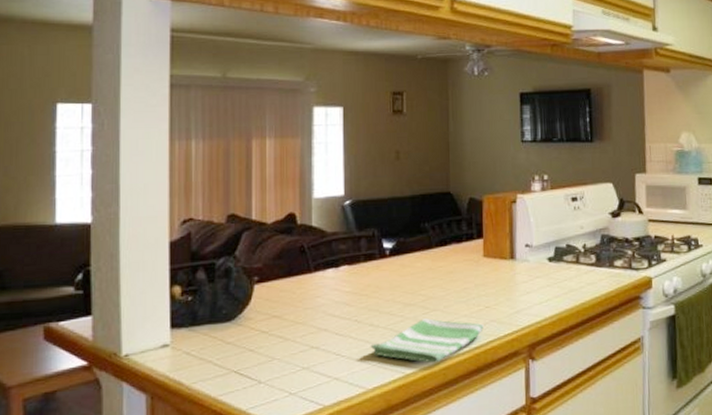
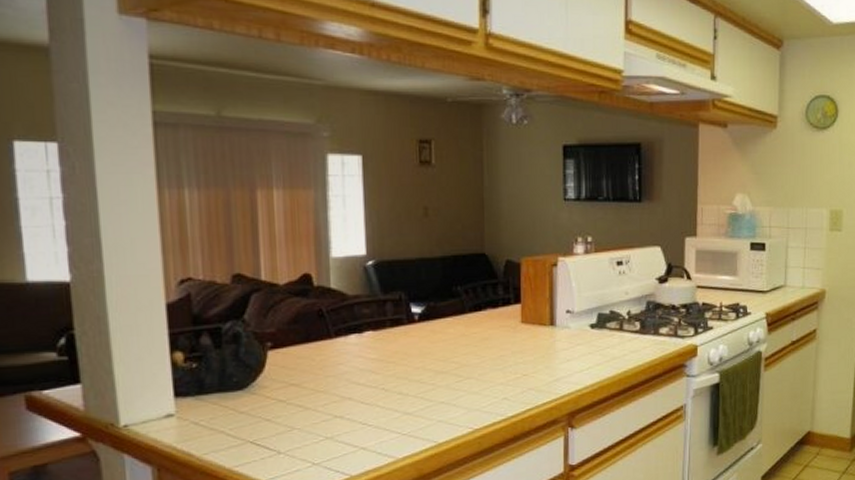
dish towel: present [370,318,484,363] -> none [399,386,521,432]

